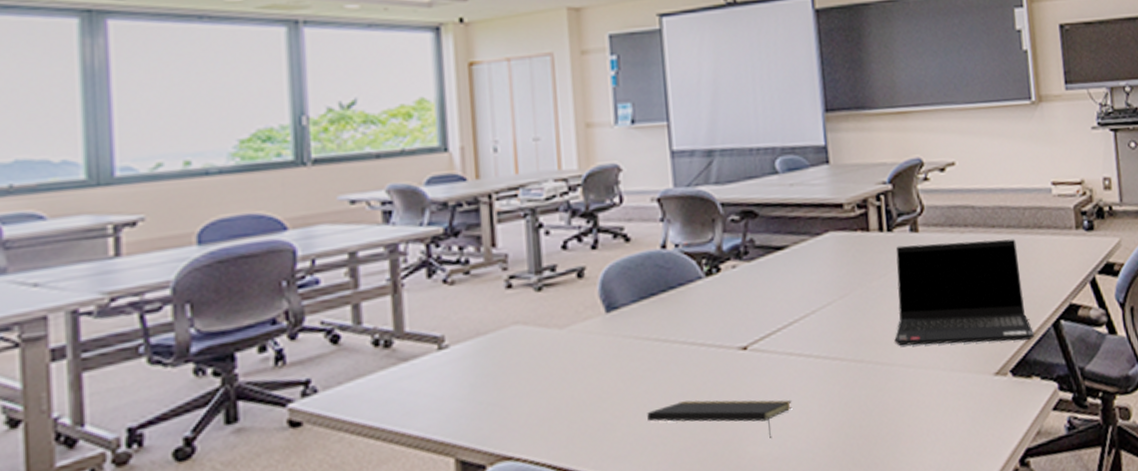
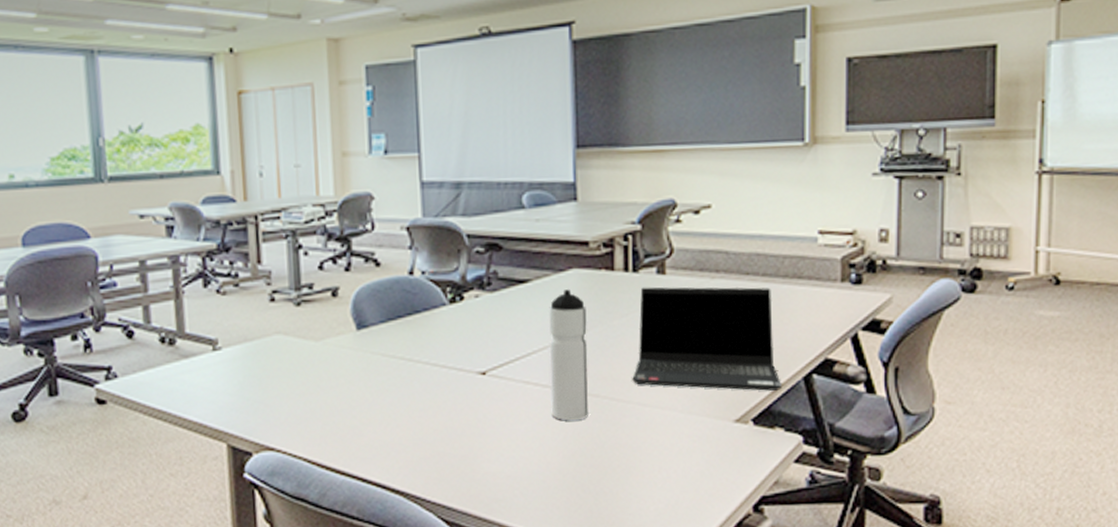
notepad: present [647,400,792,438] -> none [391,416,526,458]
water bottle: none [808,253,854,391] -> present [548,289,589,421]

